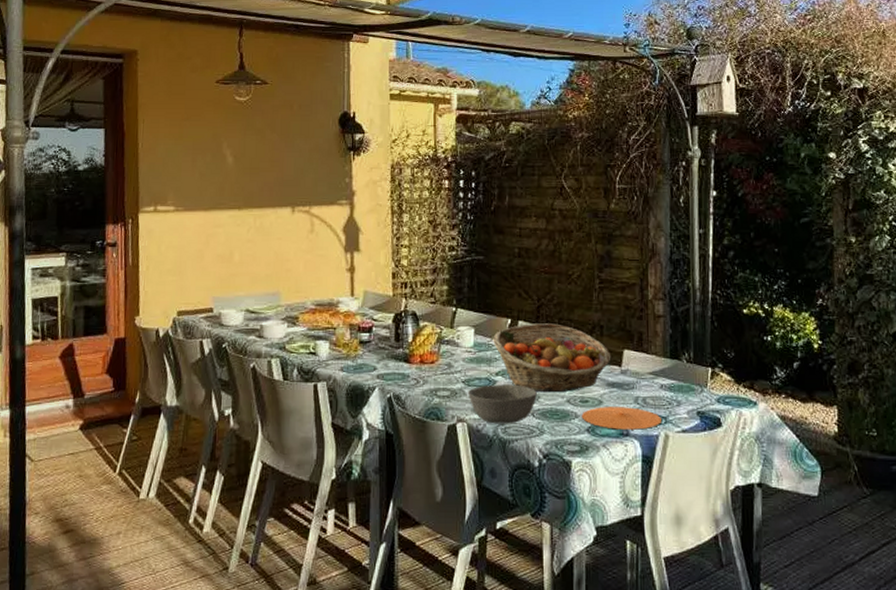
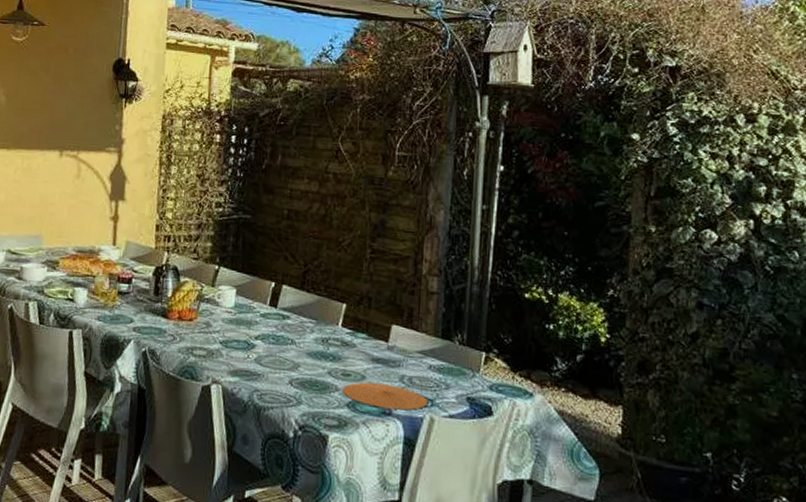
bowl: present [468,384,537,424] -> none [225,348,297,391]
fruit basket: present [493,323,612,393] -> none [254,289,378,363]

